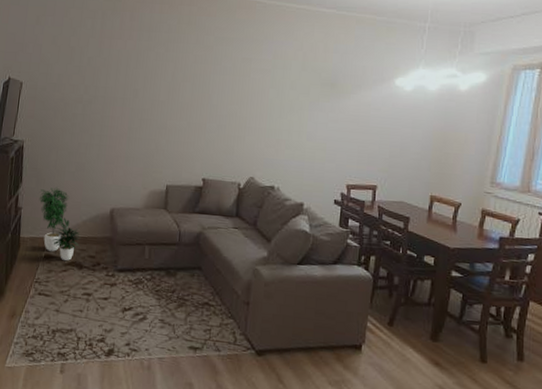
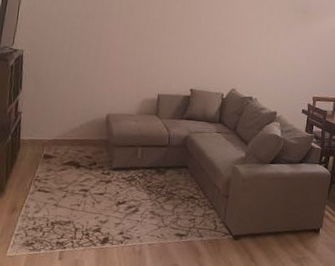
potted plant: present [38,187,80,261] -> none [38,94,78,161]

